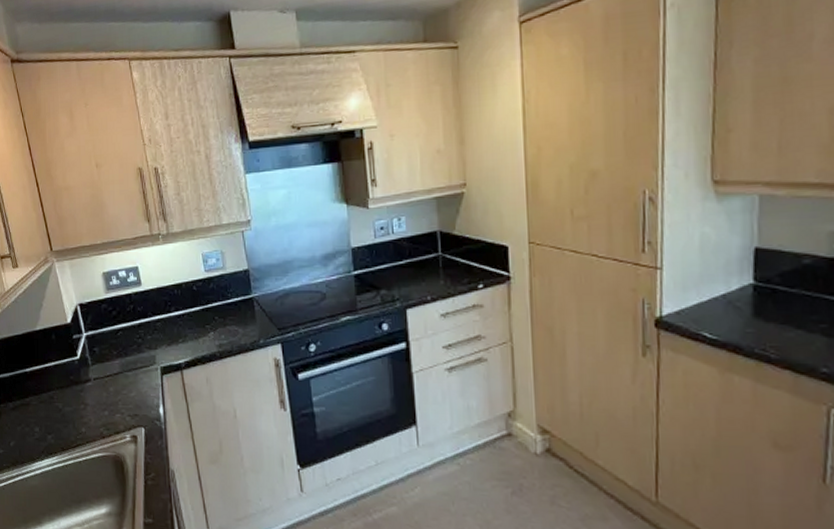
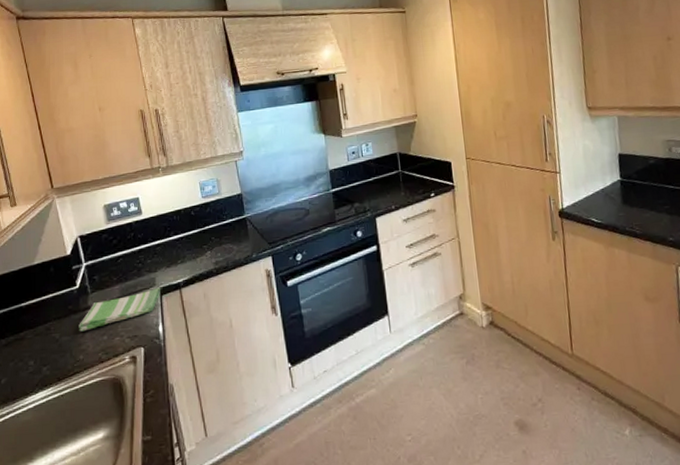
dish towel: none [80,366,161,404] -> present [79,287,160,332]

